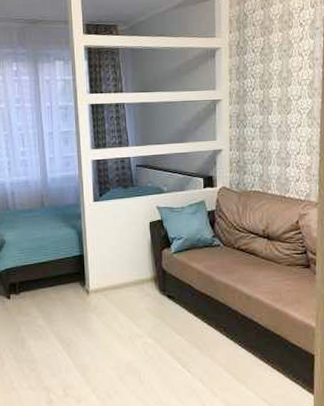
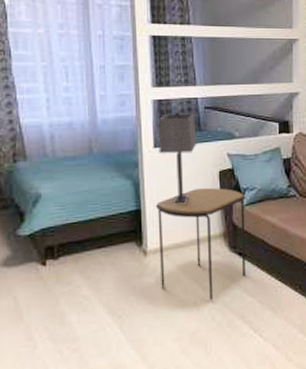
side table: none [96,236,175,335] -> present [156,187,246,299]
table lamp: none [97,170,130,251] -> present [158,112,197,205]

